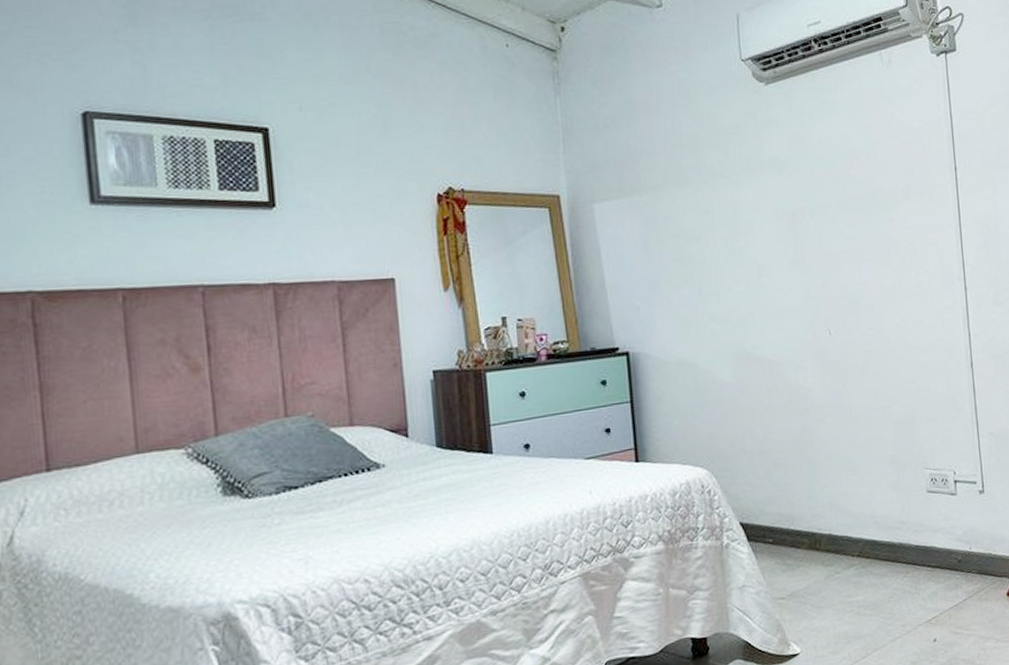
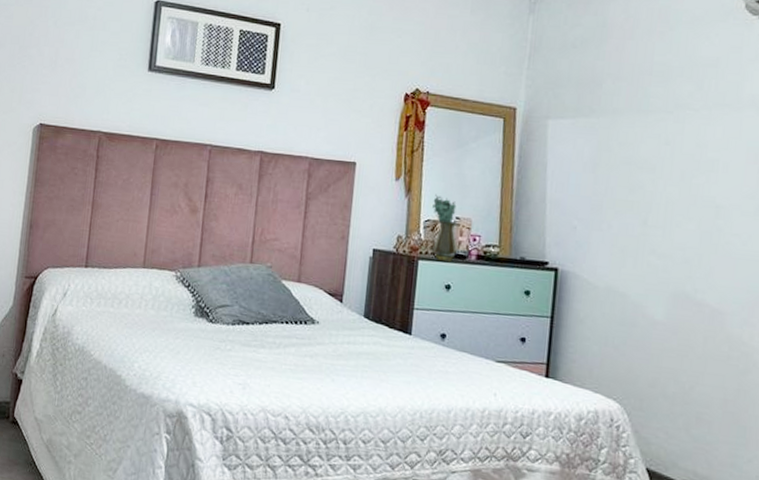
vase: none [490,298,525,370] -> present [432,194,457,263]

